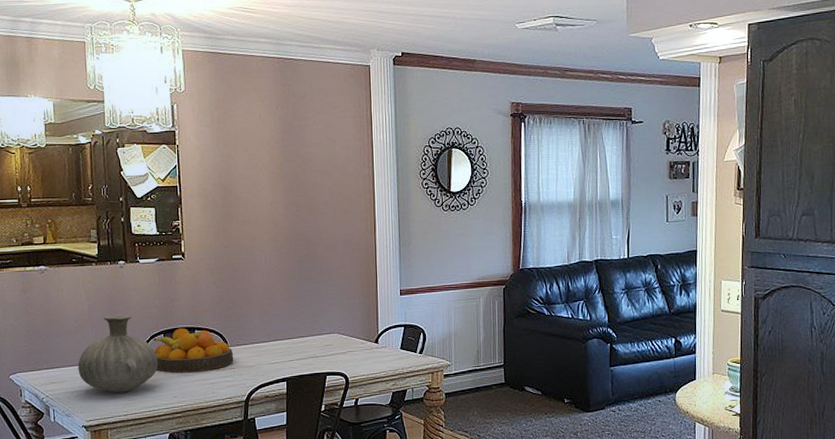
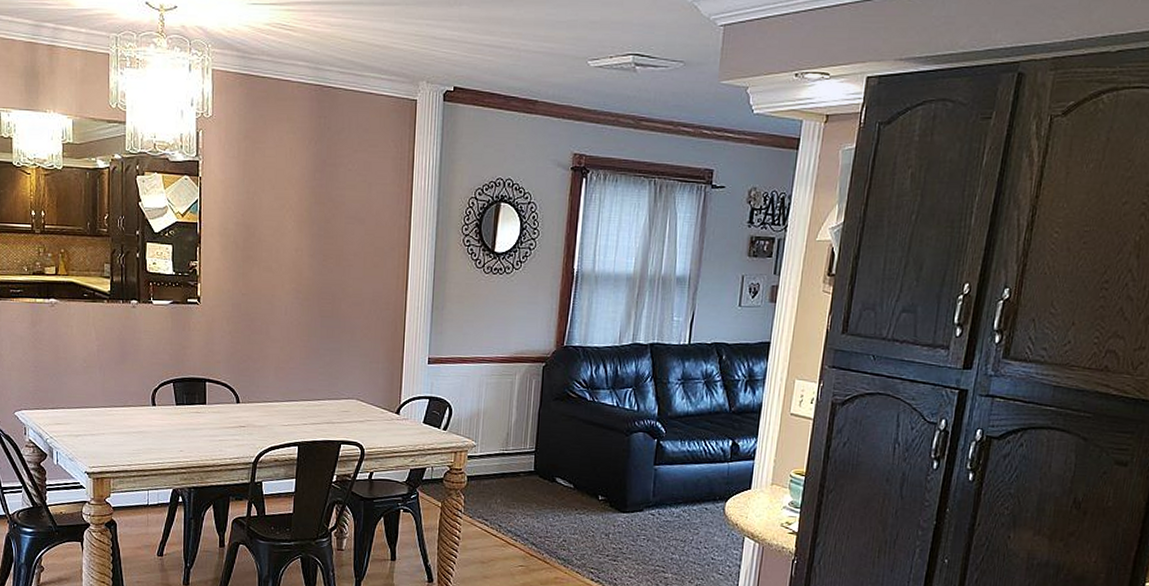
vase: present [78,314,159,393] -> none [83,357,166,441]
fruit bowl: present [153,328,234,372] -> none [162,378,245,427]

